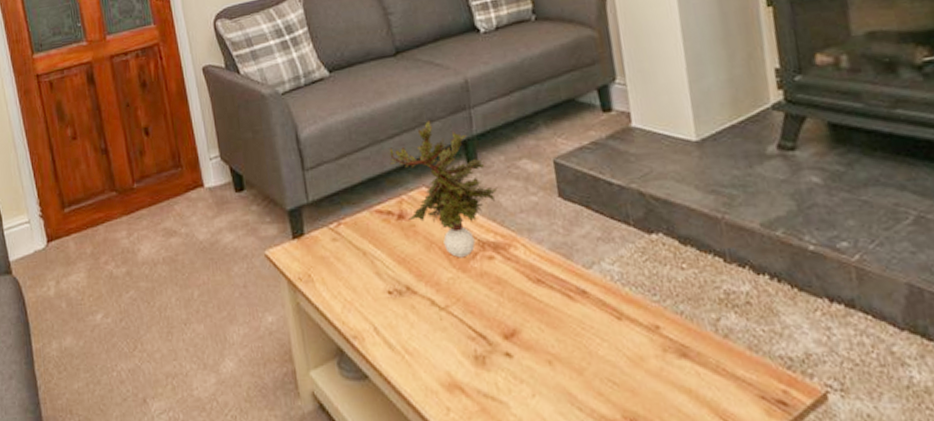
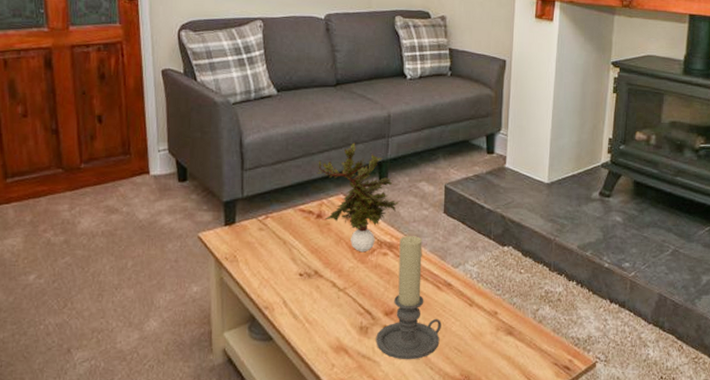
candle holder: none [497,230,585,399] -> present [376,236,442,360]

